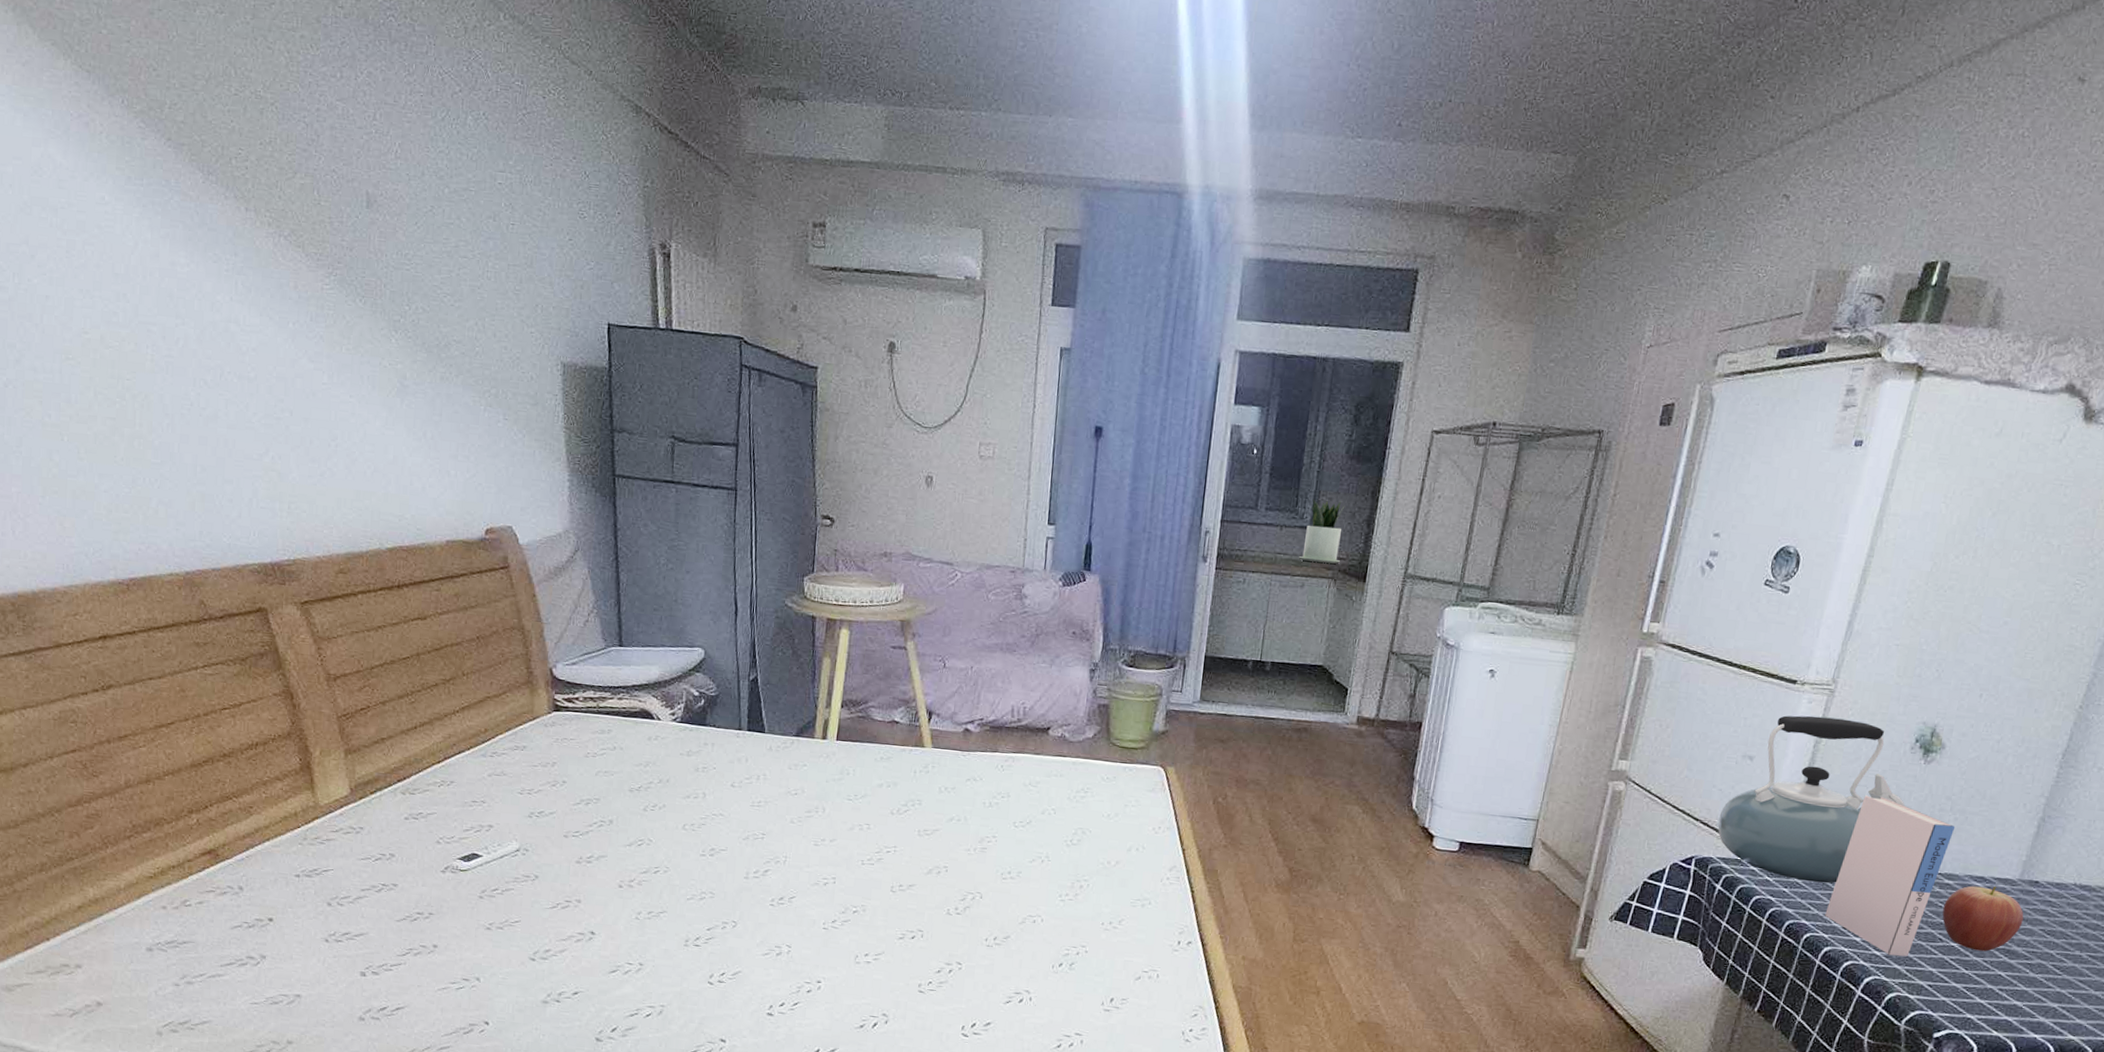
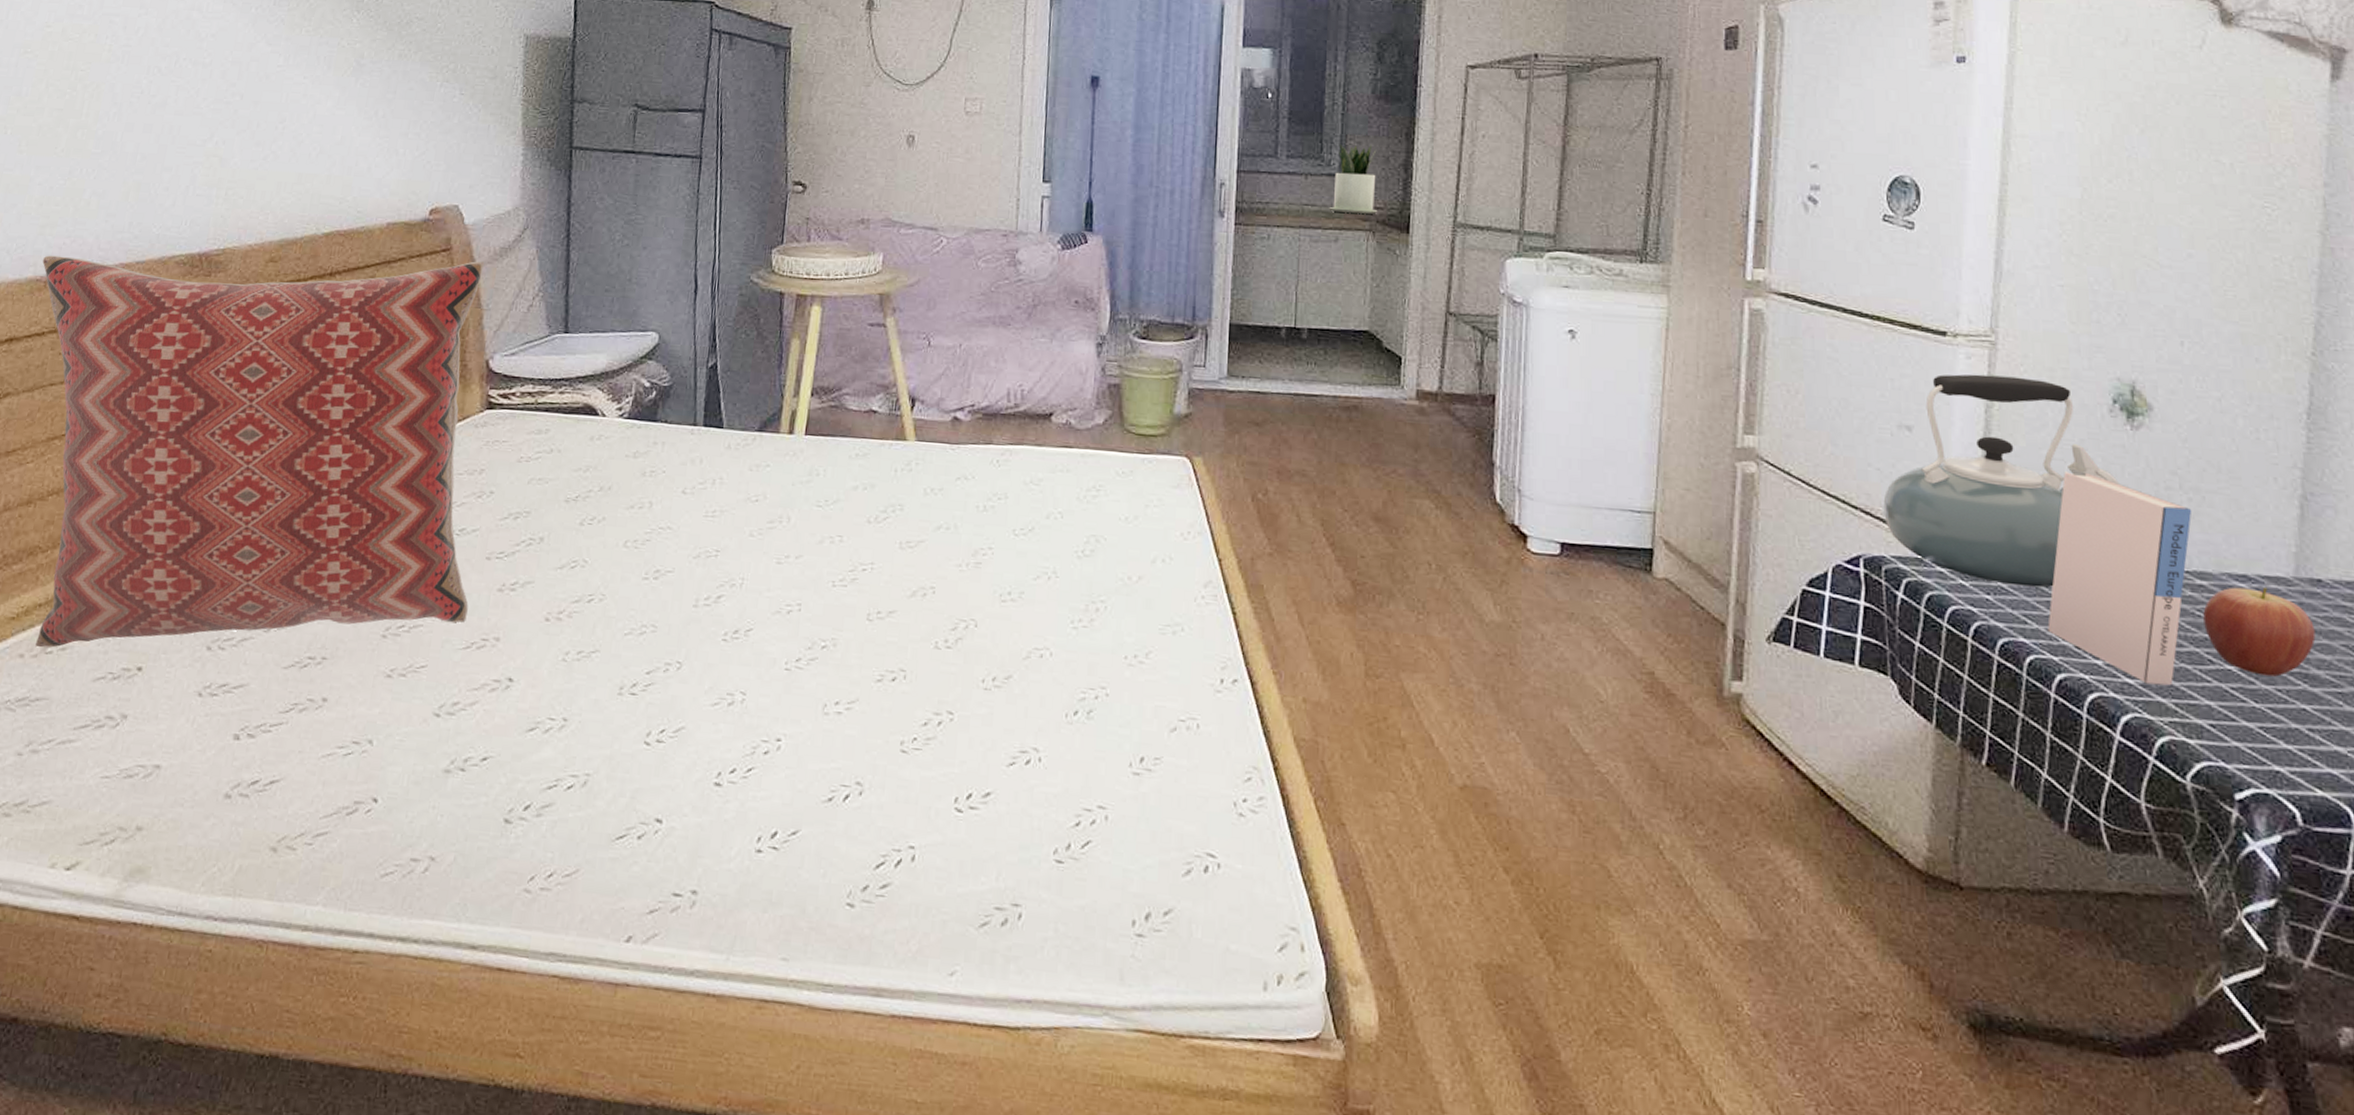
pillow: none [122,559,552,902] -> present [35,255,485,648]

